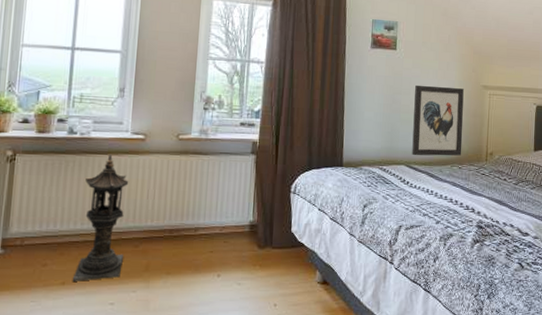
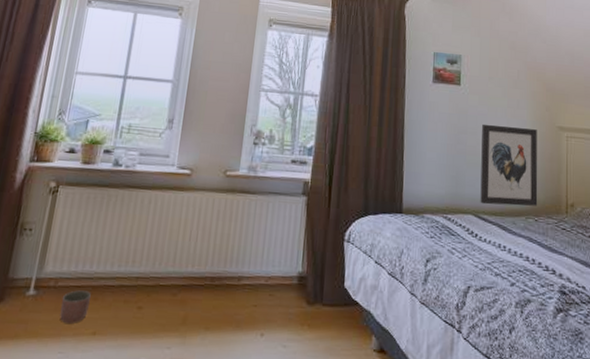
planter: none [29,247,57,276] -> present [60,290,91,324]
lantern: present [72,154,129,281] -> none [103,189,172,332]

